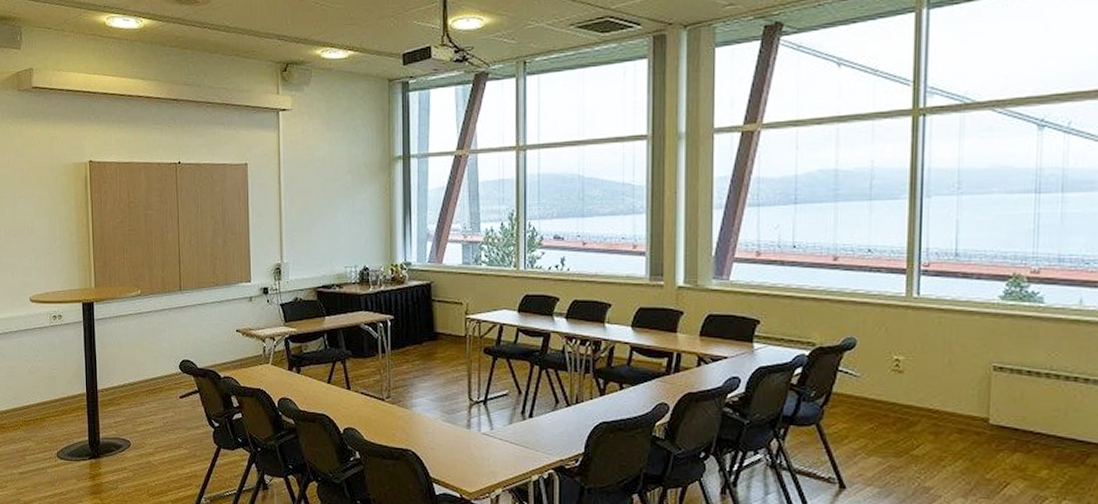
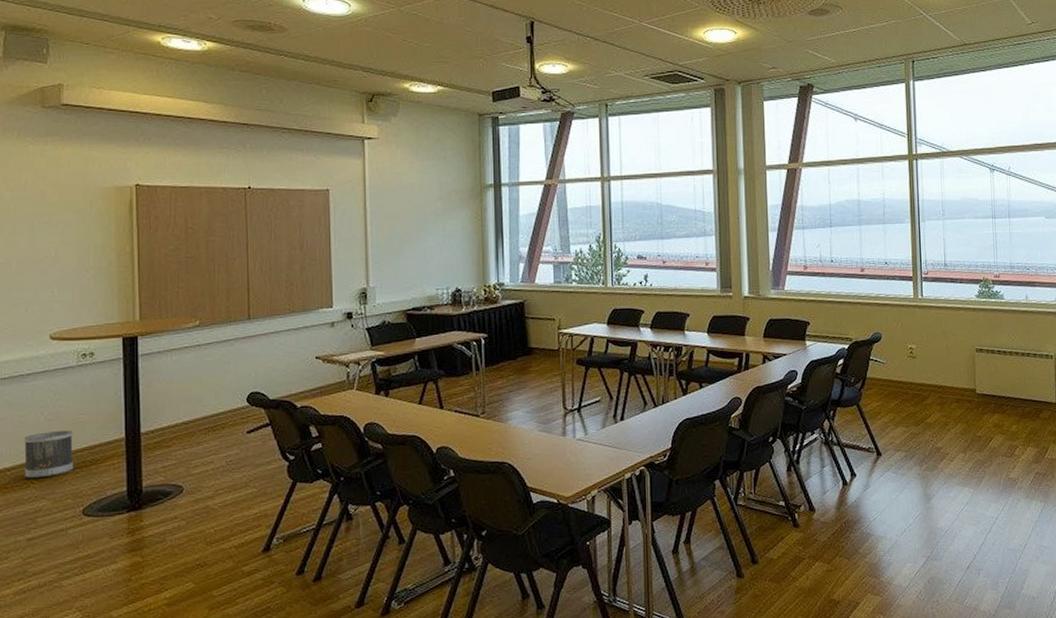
wastebasket: none [14,382,50,422] -> present [24,431,75,479]

